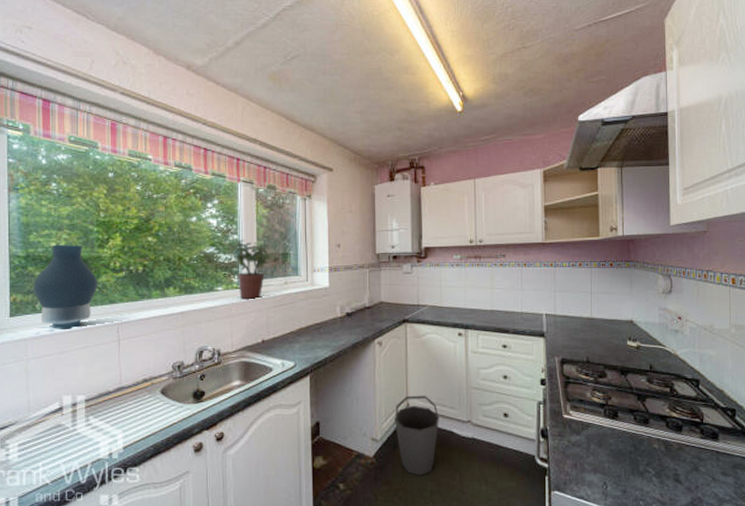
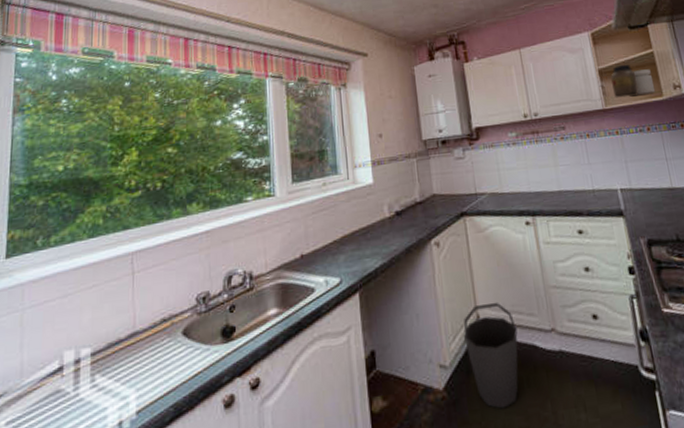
vase: present [33,245,98,329] -> none [34,165,111,268]
potted plant: present [230,239,271,299] -> none [260,139,306,208]
jar: none [555,203,578,234] -> present [611,64,639,98]
jar: none [568,210,593,235] -> present [629,69,656,98]

